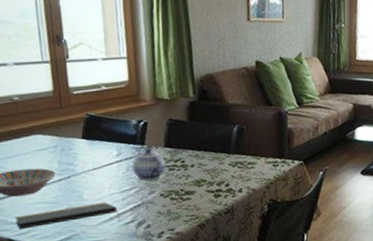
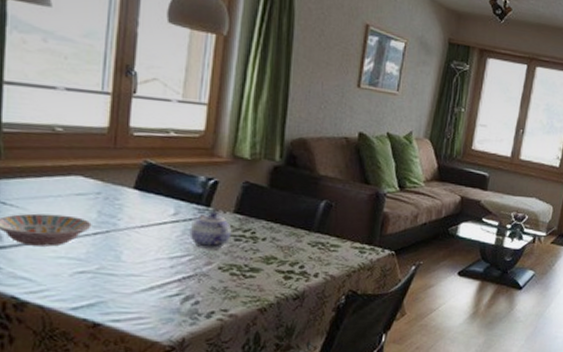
notepad: present [15,202,120,230] -> none [26,267,162,294]

